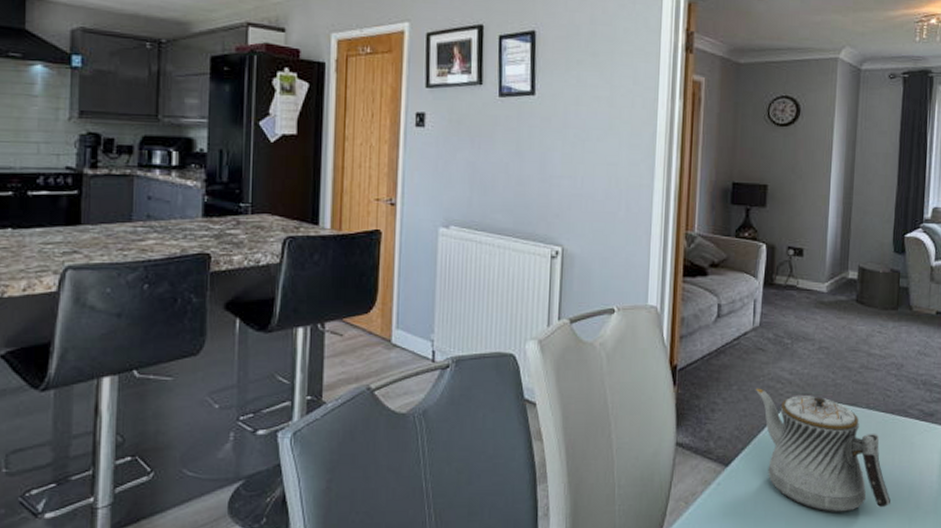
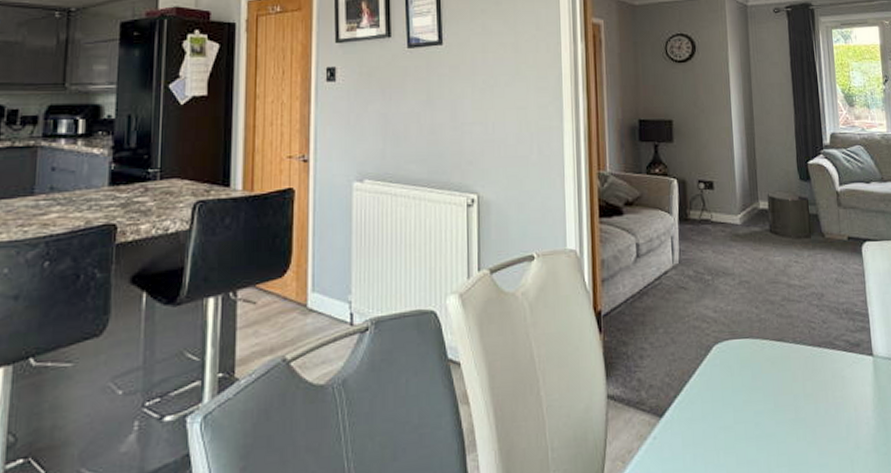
teapot: present [755,388,891,512] -> none [681,329,831,460]

